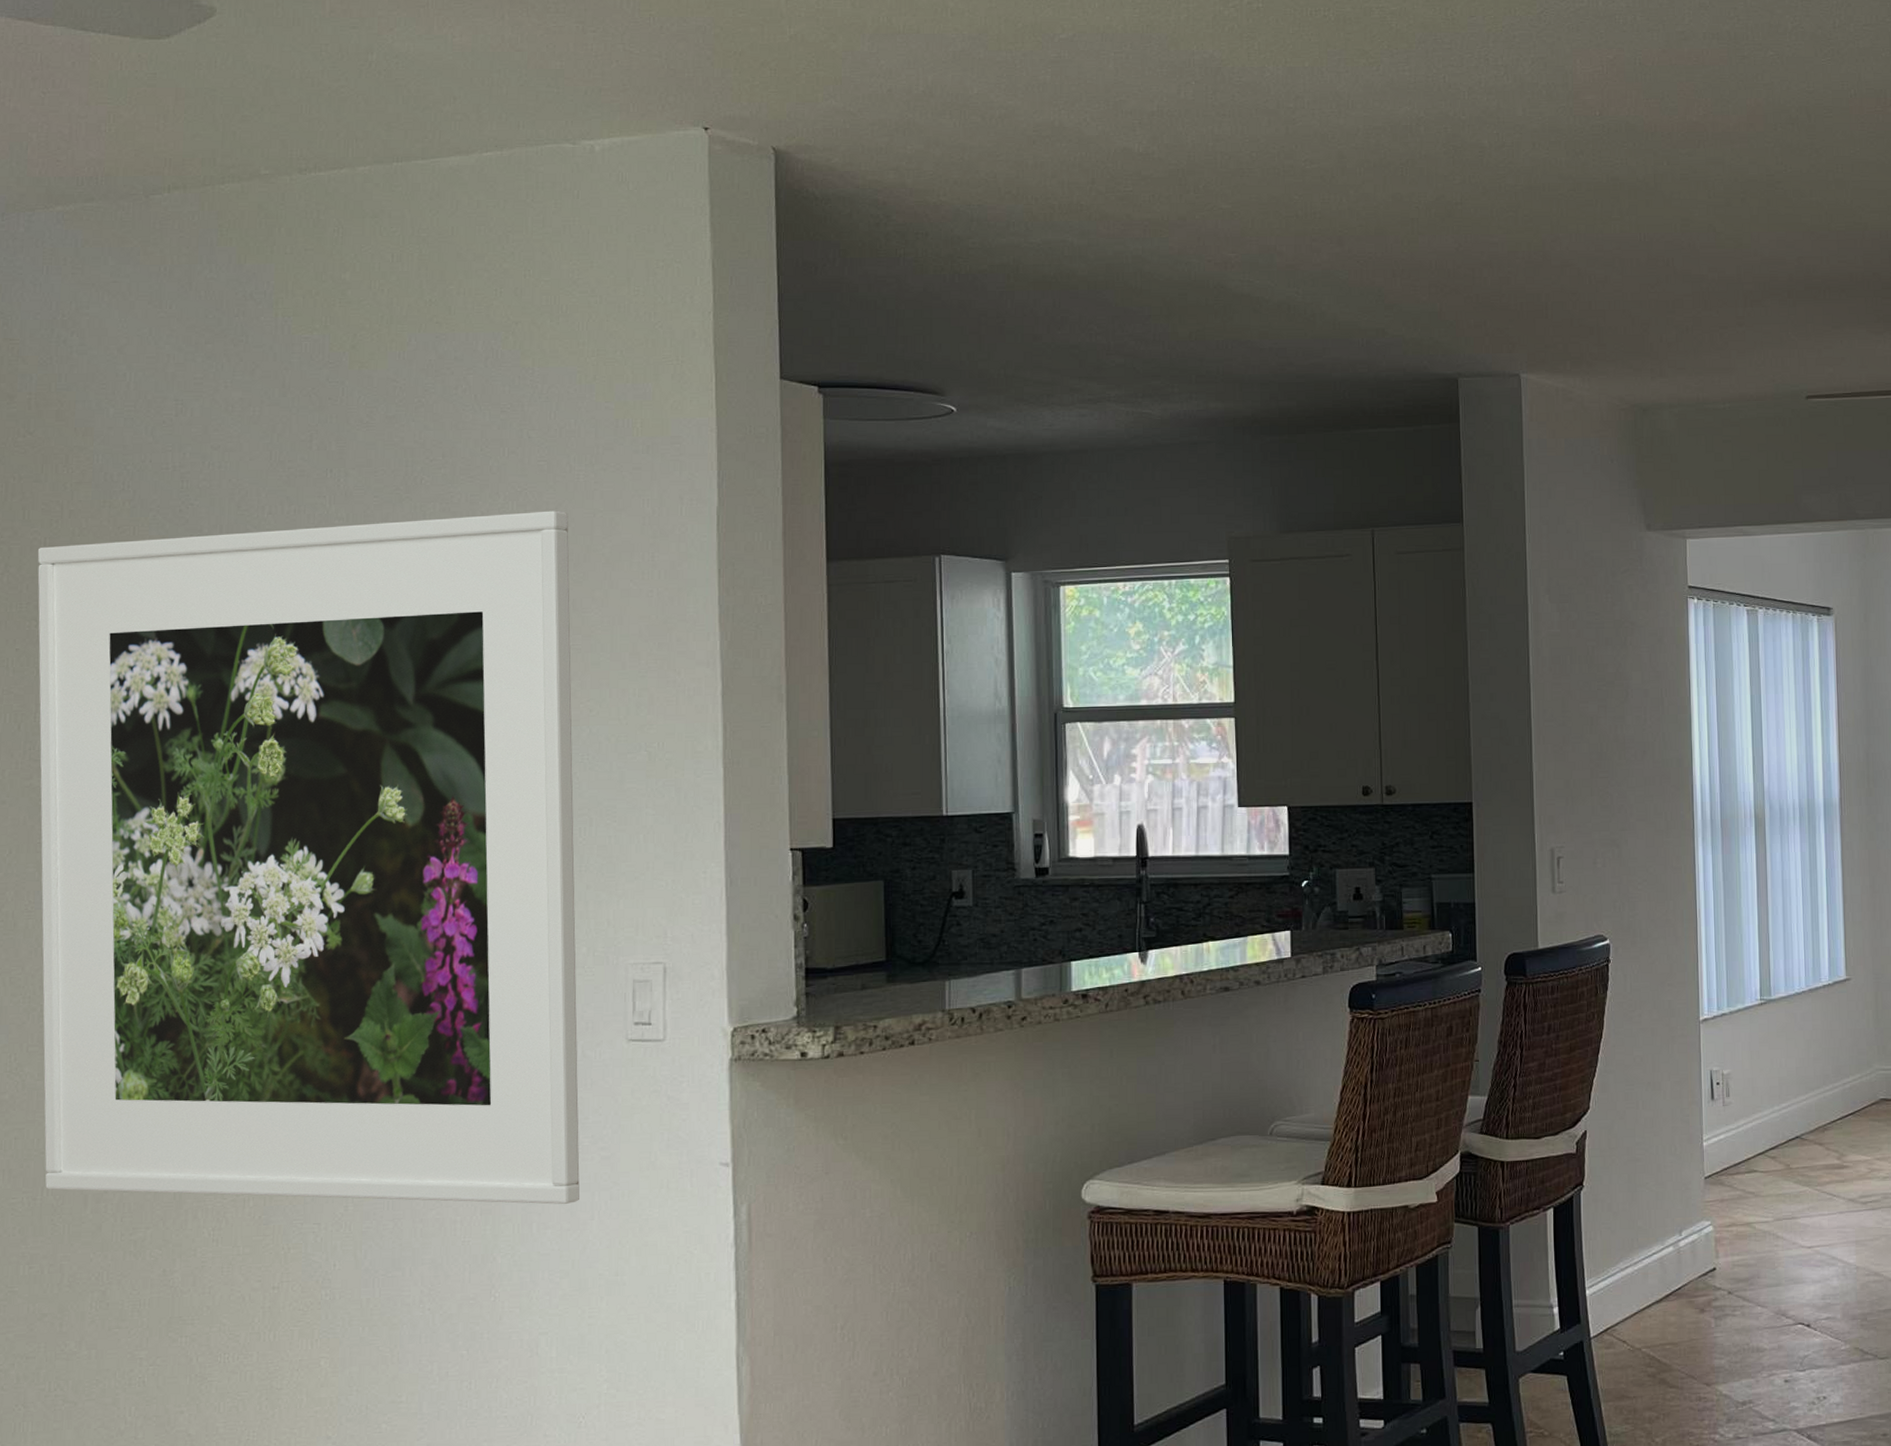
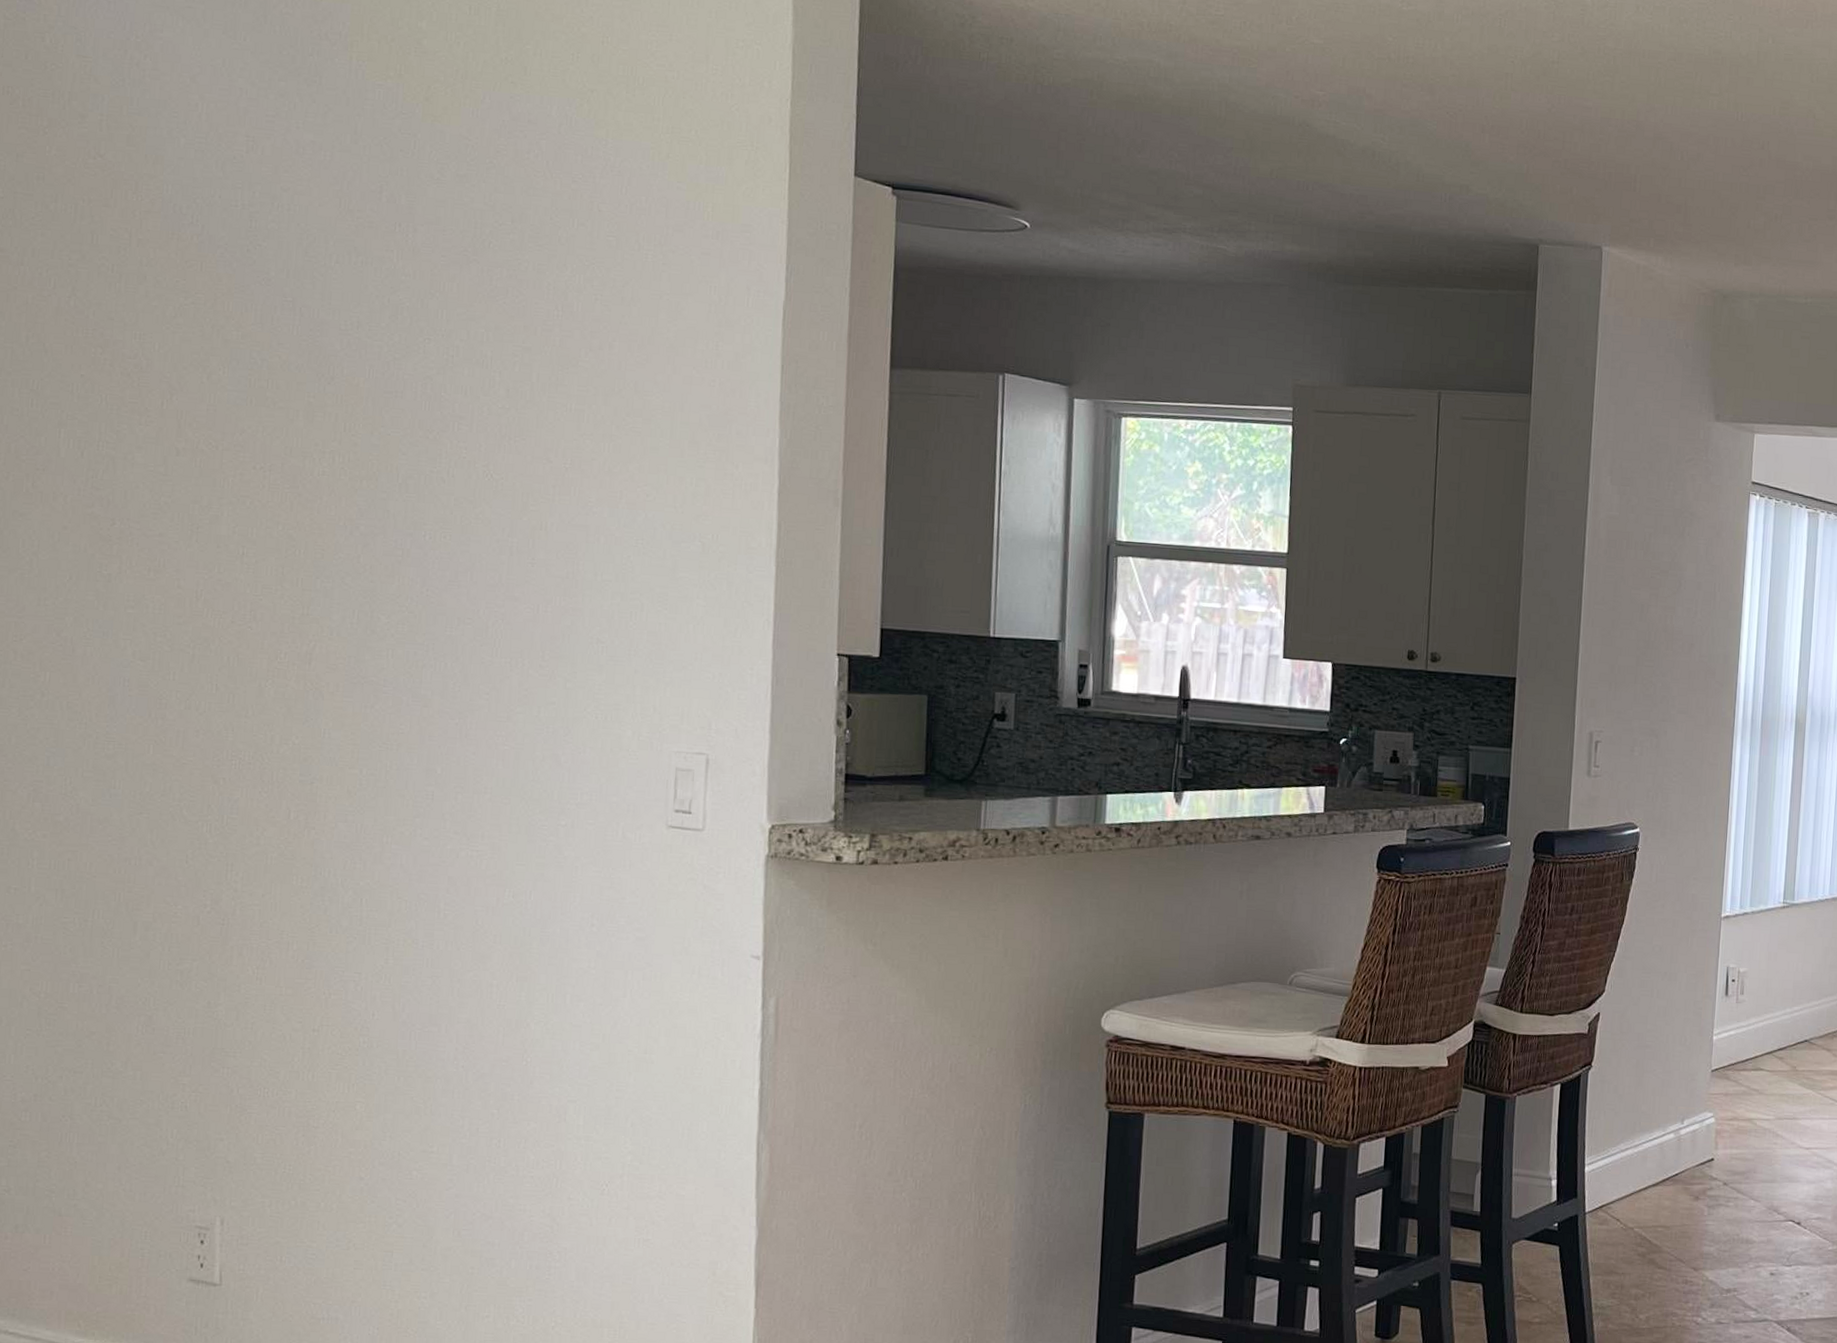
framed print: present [37,510,580,1205] -> none [96,273,635,980]

